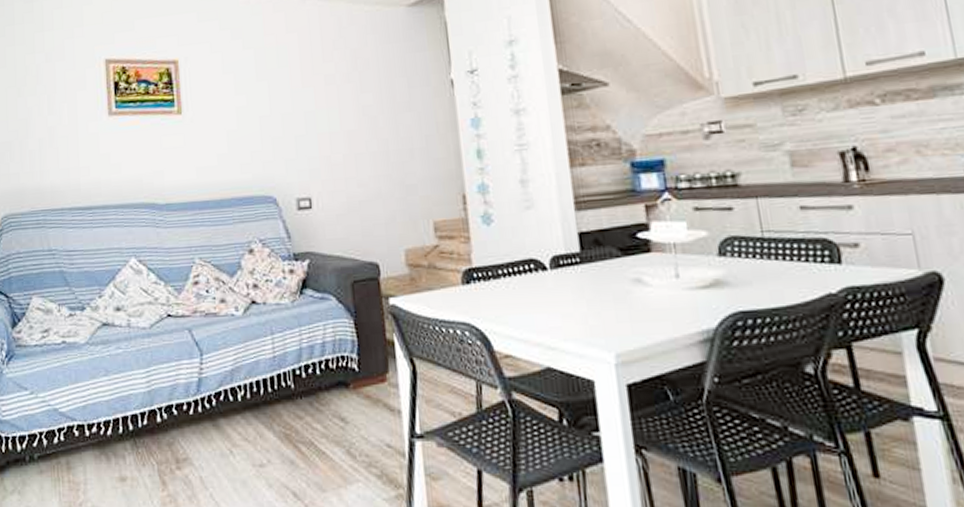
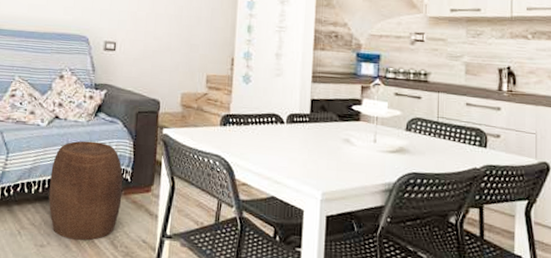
stool: none [257,326,352,453] -> present [48,141,123,241]

